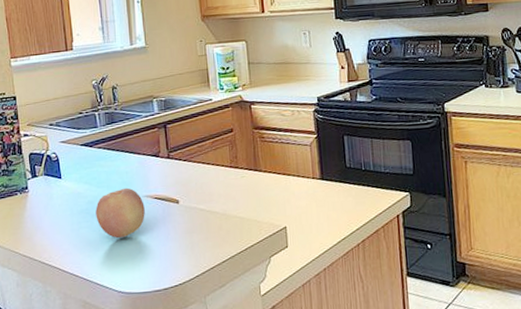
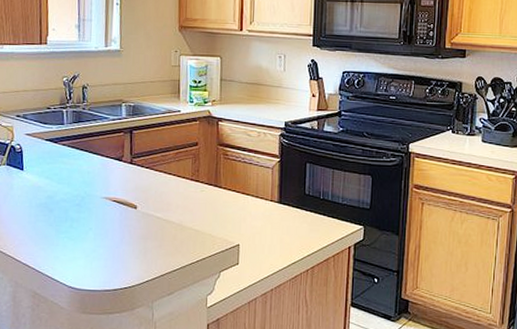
fruit: present [95,187,145,239] -> none [53,187,103,236]

